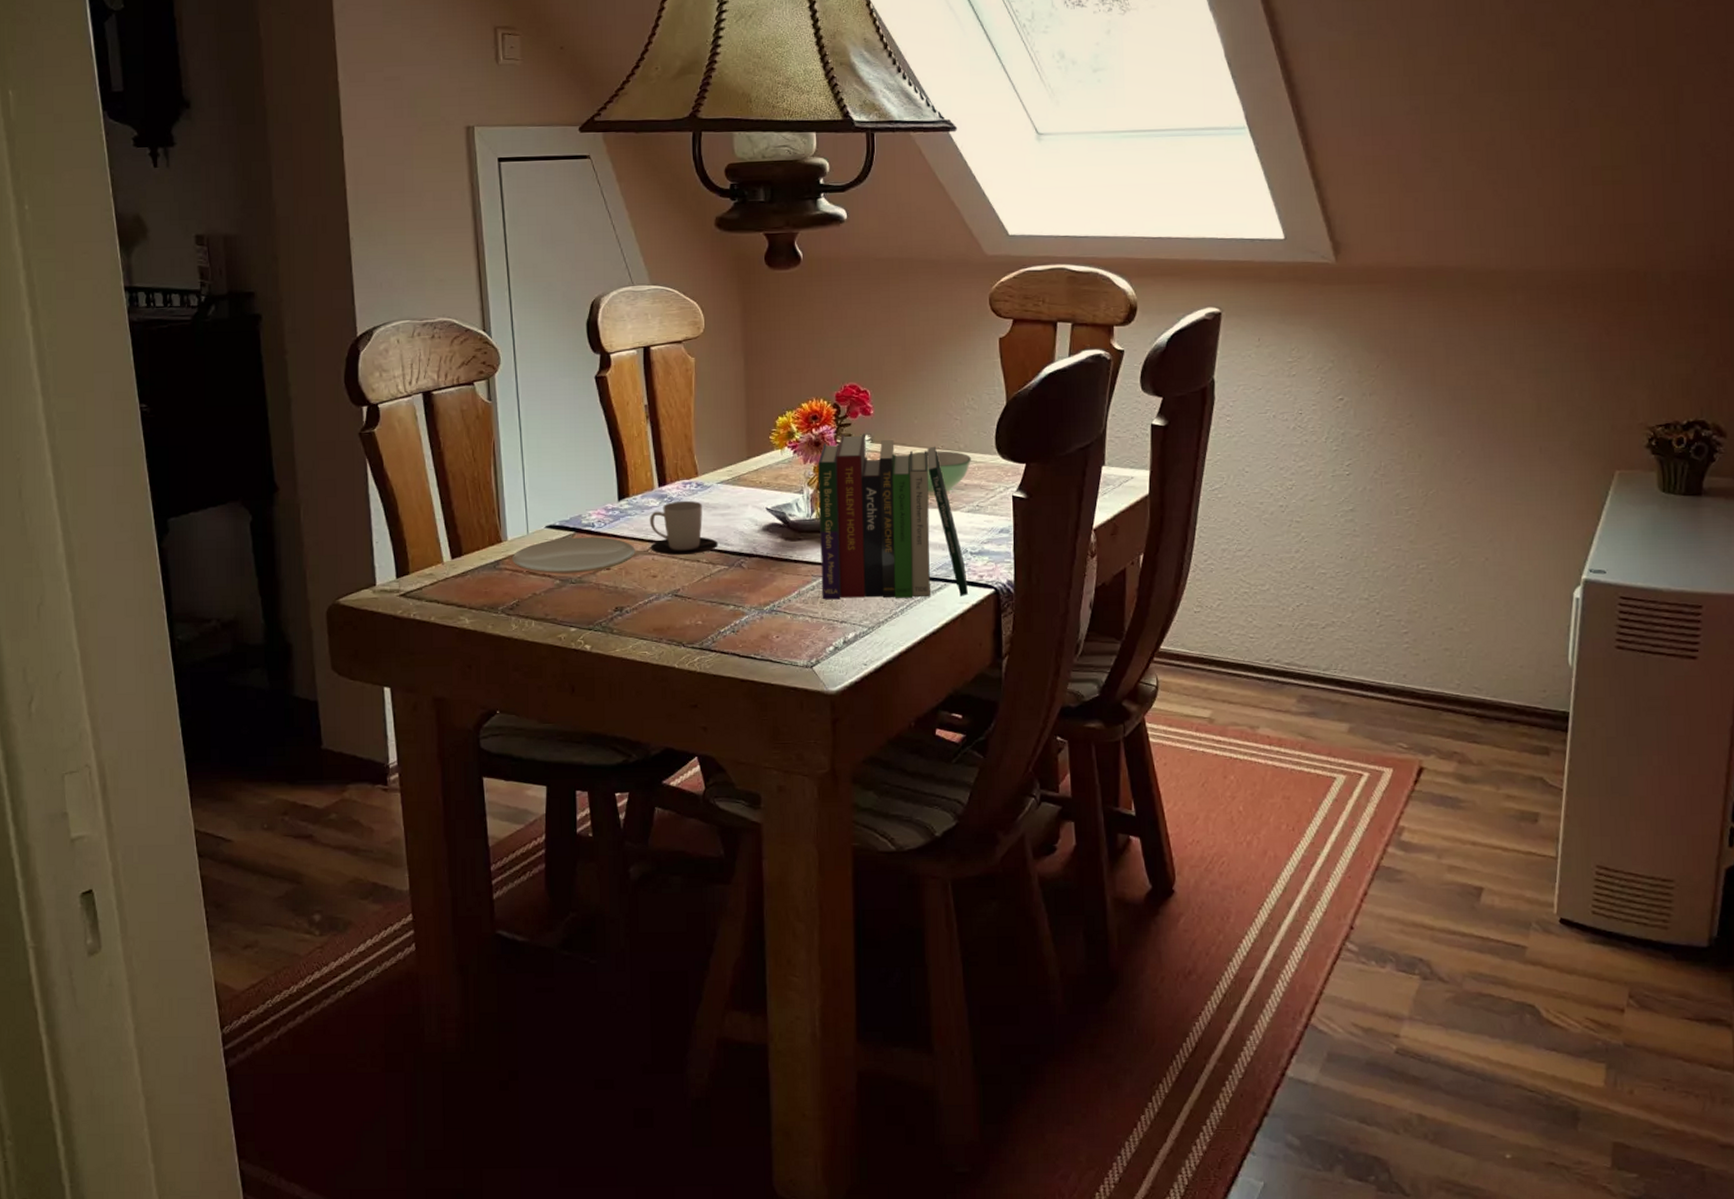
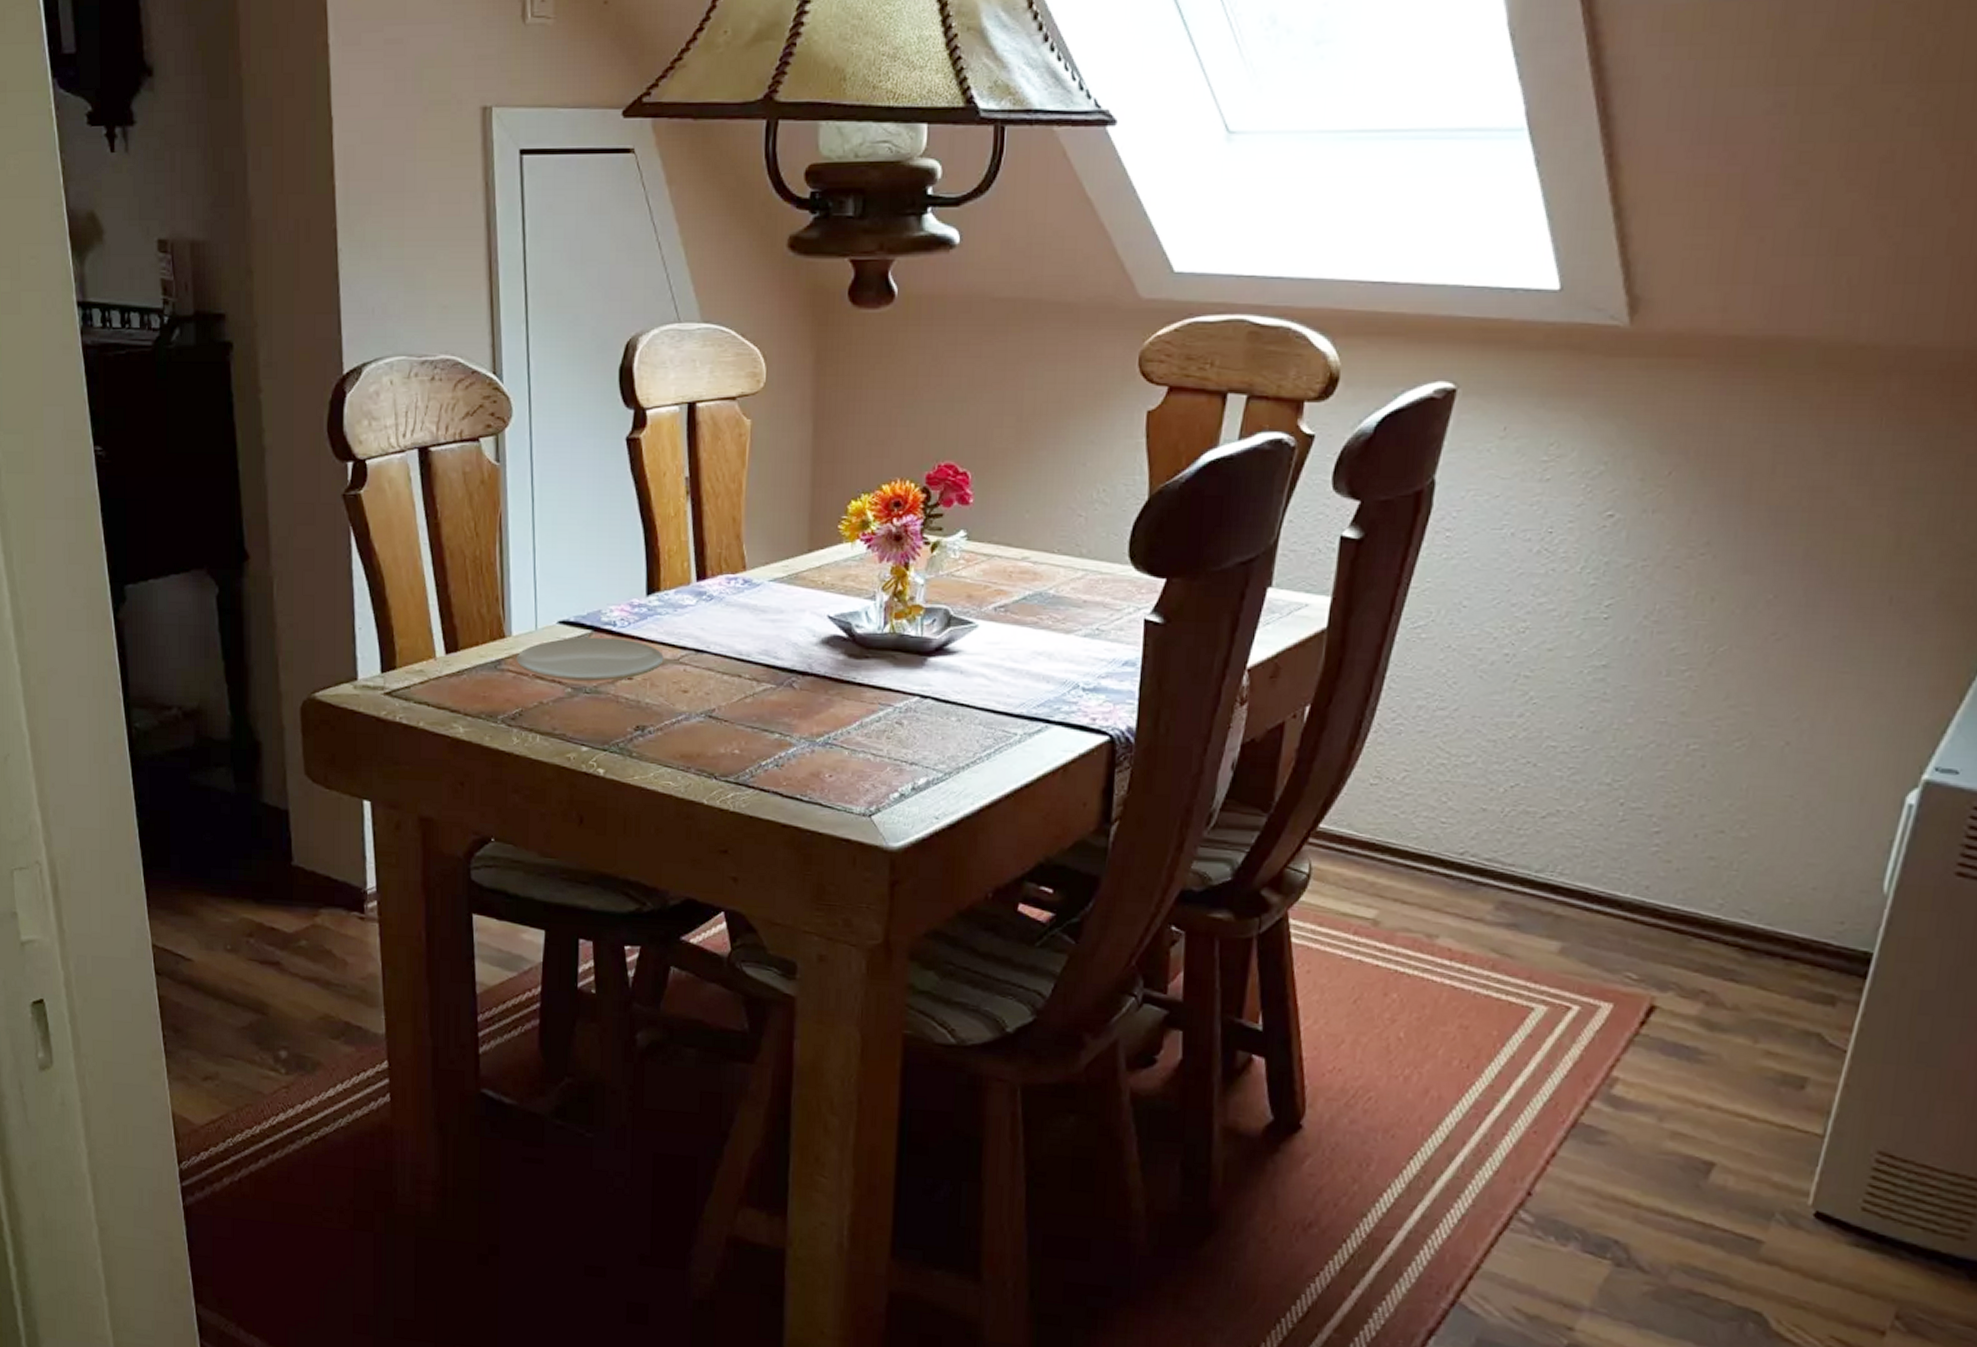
cup: present [650,500,719,556] -> none [683,600,766,669]
books: present [818,433,969,600] -> none [889,526,1076,743]
bowl: present [915,450,972,497] -> none [1023,555,1096,614]

